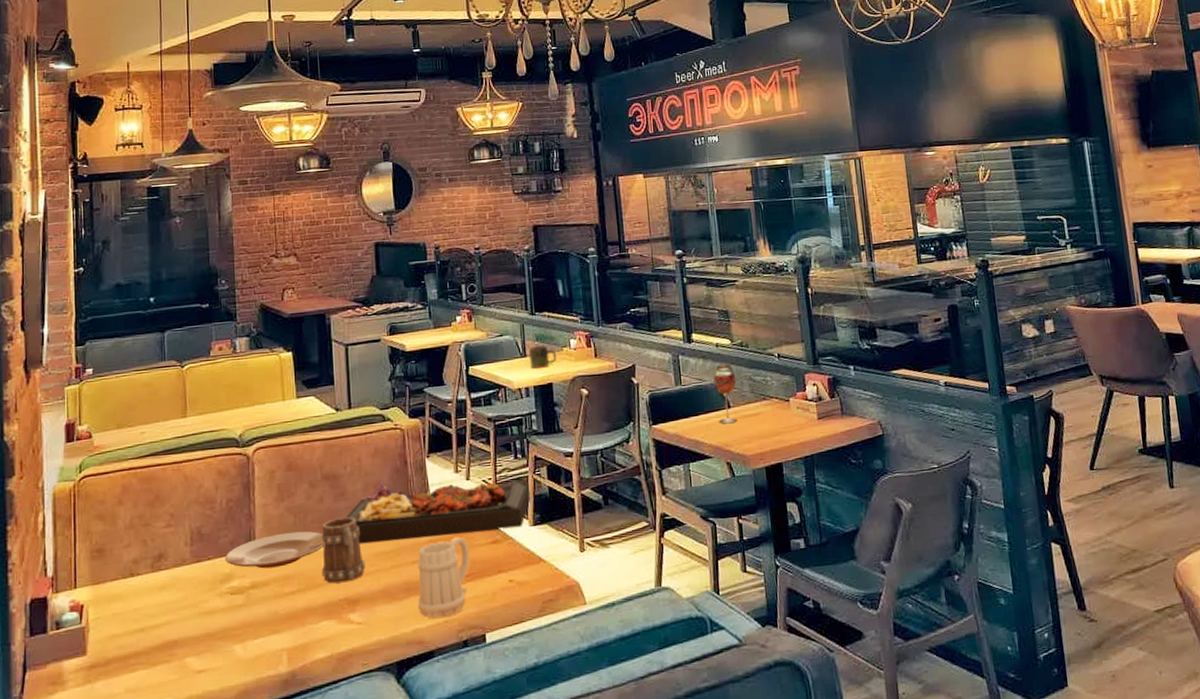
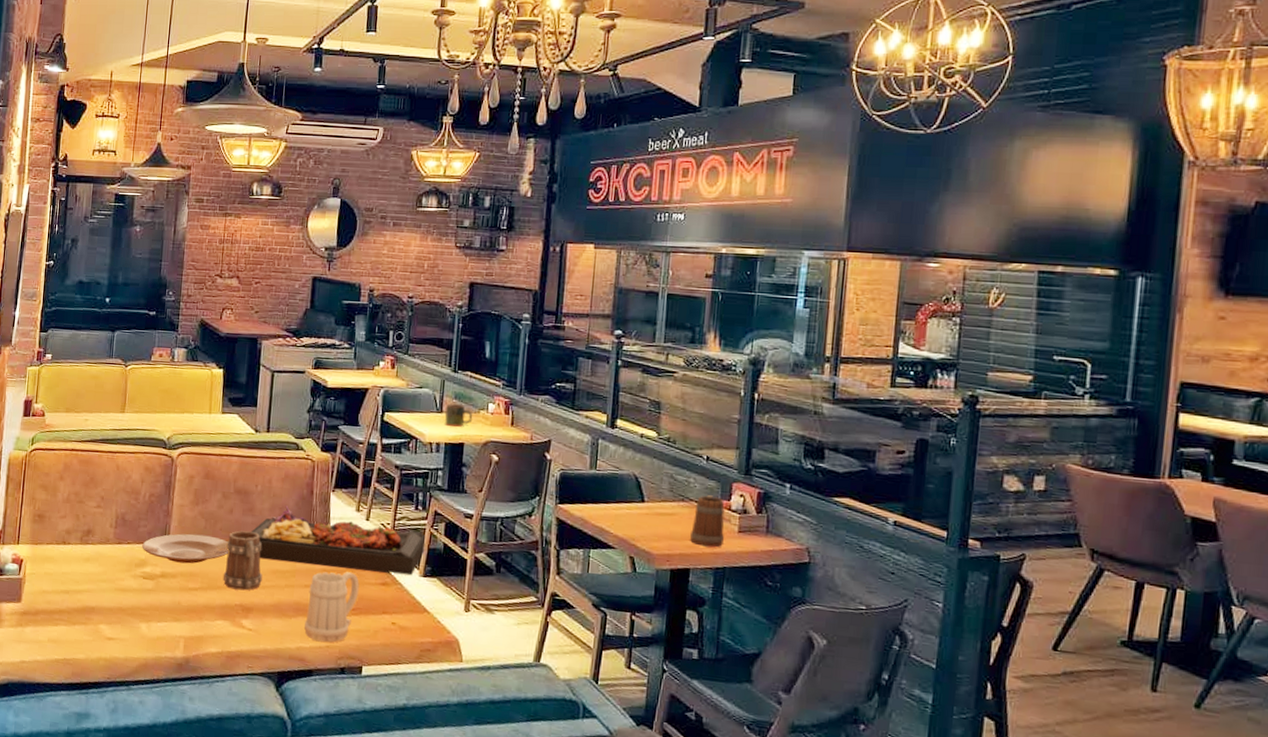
wineglass: present [713,364,738,424] -> none [629,456,656,519]
beer mug: none [776,389,807,439] -> present [690,495,725,548]

